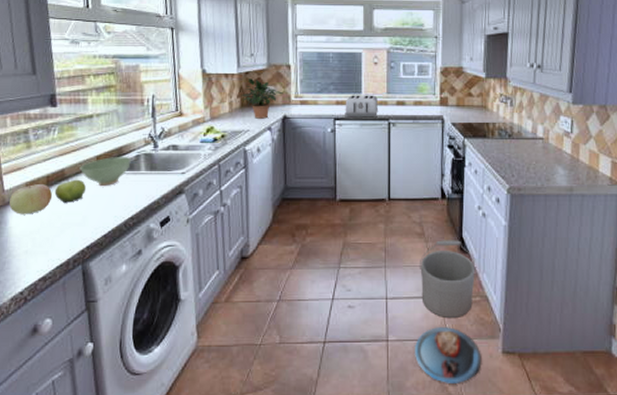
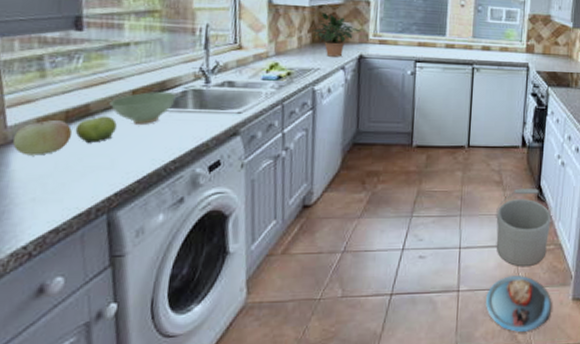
toaster: present [345,95,379,118] -> none [426,37,463,62]

